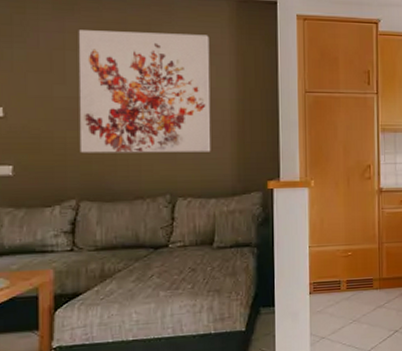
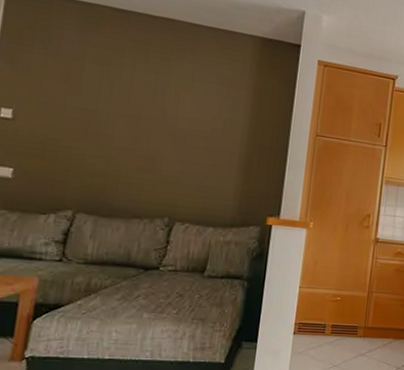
wall art: present [78,30,211,153] -> none [84,44,230,181]

